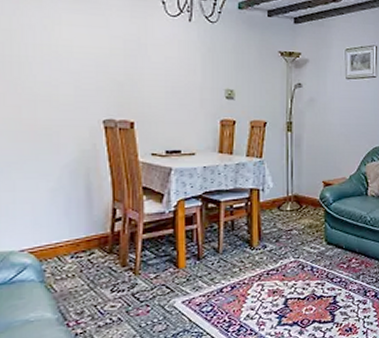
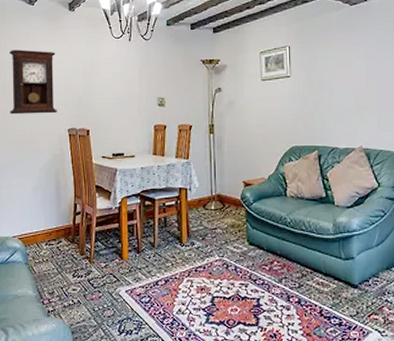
pendulum clock: none [8,15,87,101] -> present [9,49,57,115]

